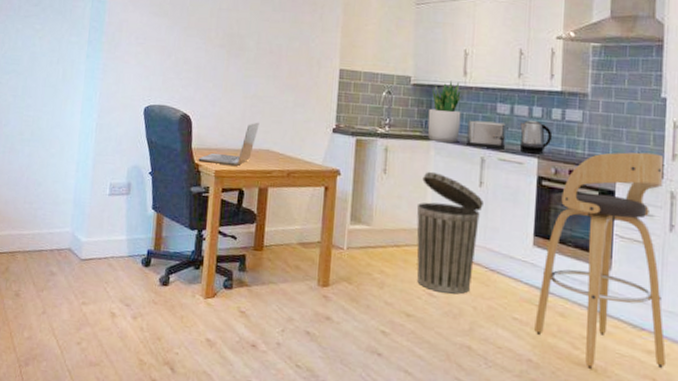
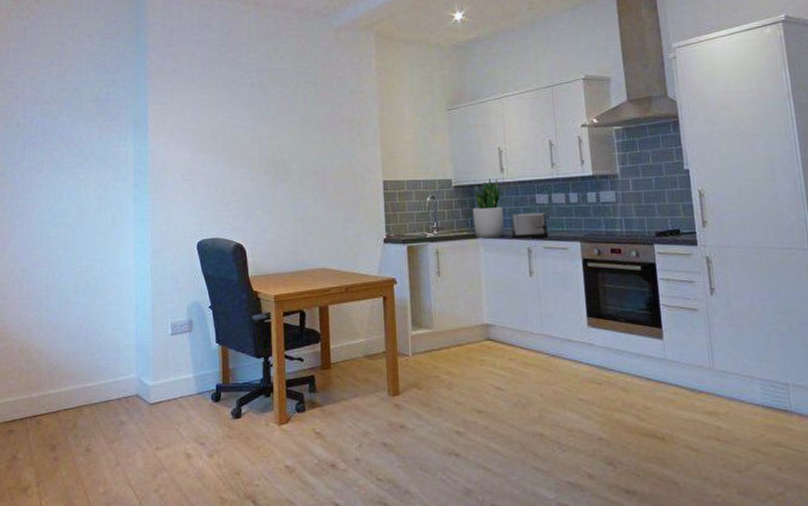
laptop: present [198,122,260,166] -> none [256,242,313,289]
trash can: present [416,171,483,295] -> none [473,268,536,385]
kettle: present [519,120,553,155] -> none [560,207,591,239]
bar stool: present [534,152,667,369] -> none [599,222,727,438]

